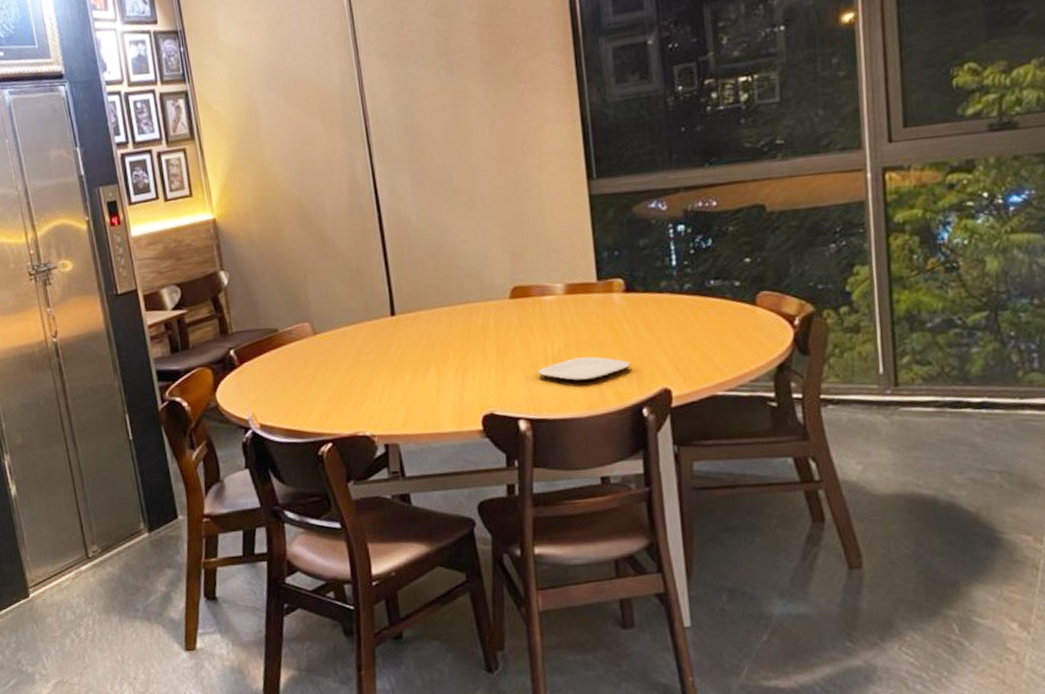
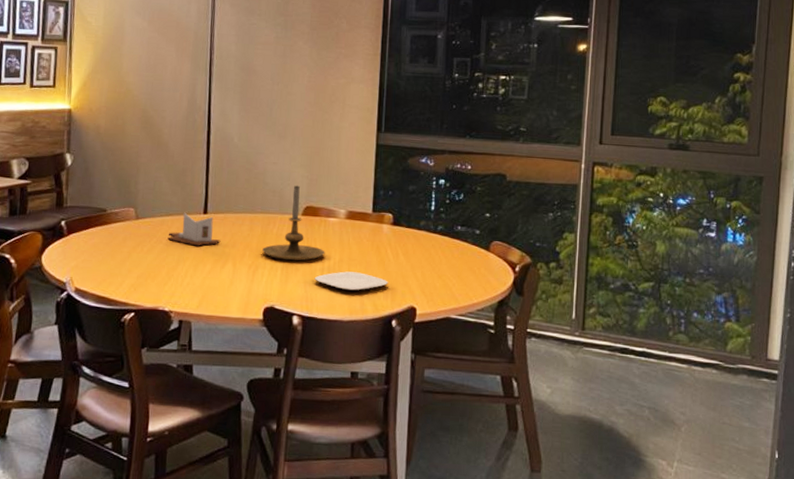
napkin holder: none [354,317,417,356] -> present [167,212,221,246]
candle holder: none [468,263,546,356] -> present [262,185,325,261]

